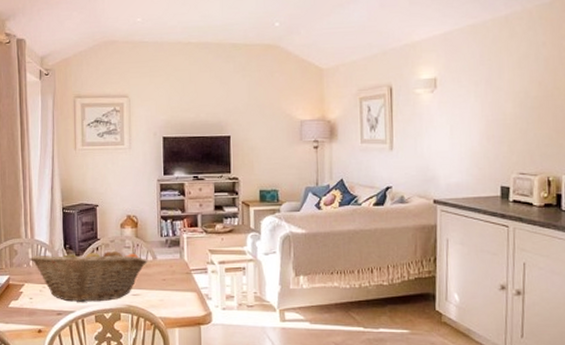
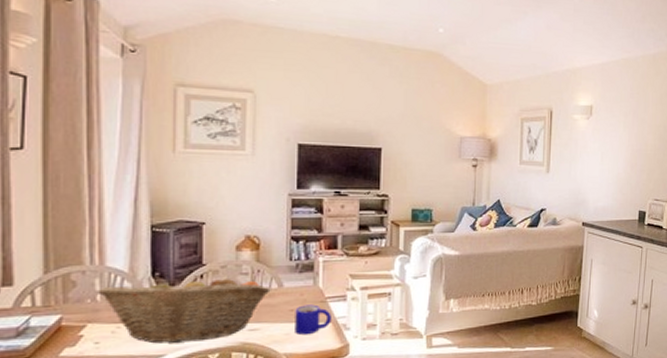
mug: none [167,275,196,302] -> present [295,304,332,336]

